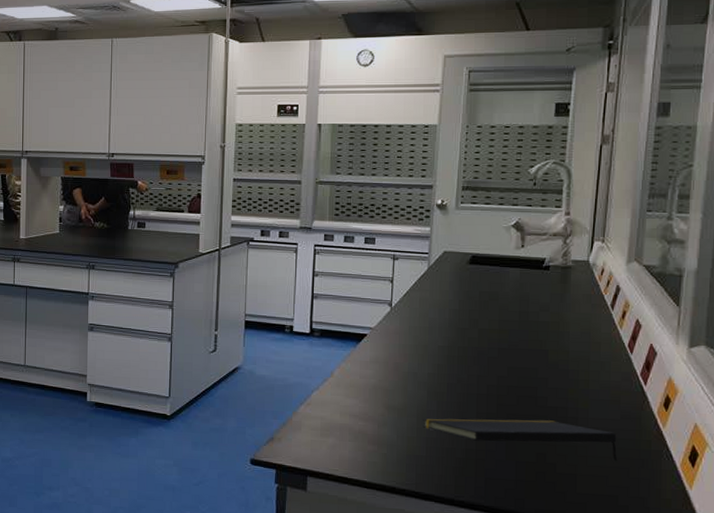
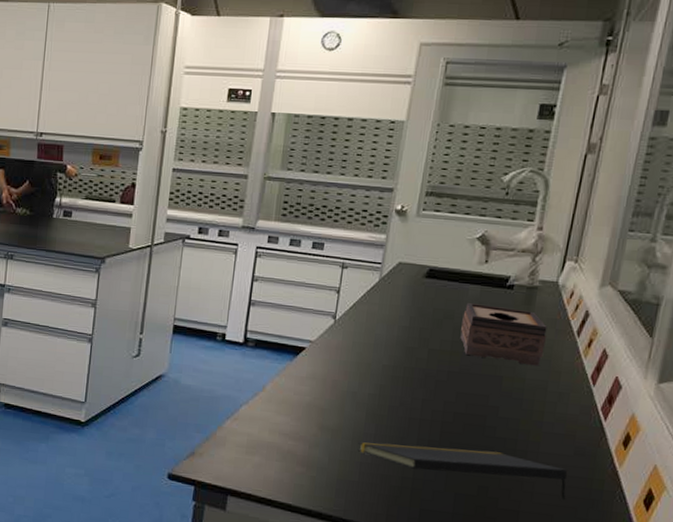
tissue box: none [506,285,585,339] -> present [460,303,547,366]

